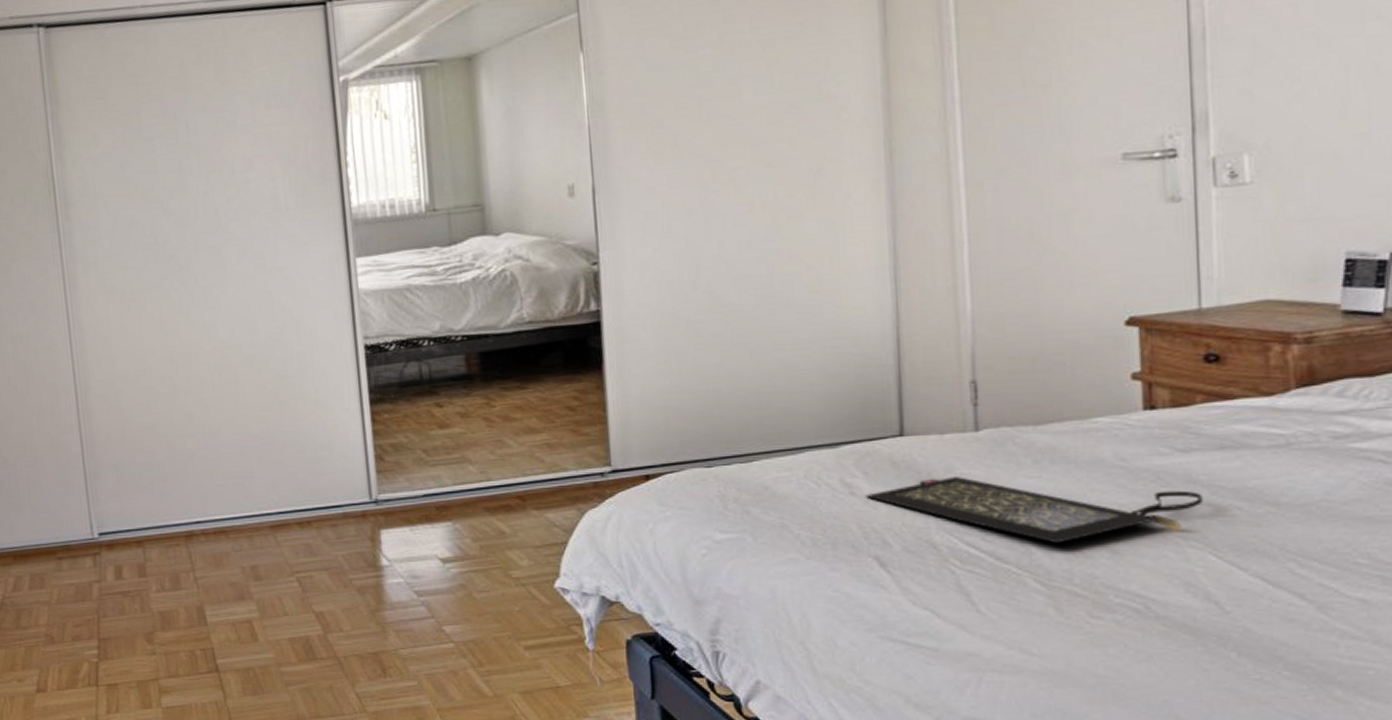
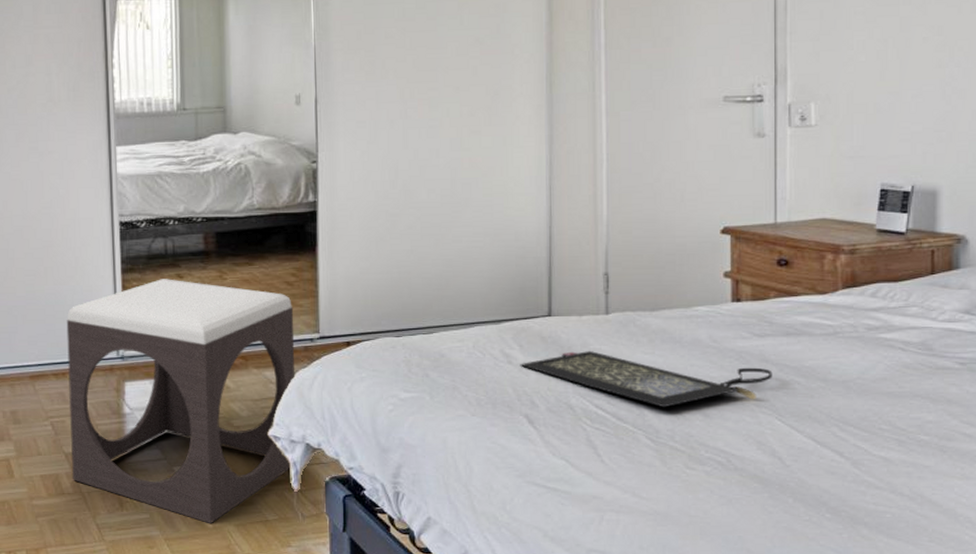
footstool: none [308,408,586,692] -> present [66,279,295,524]

